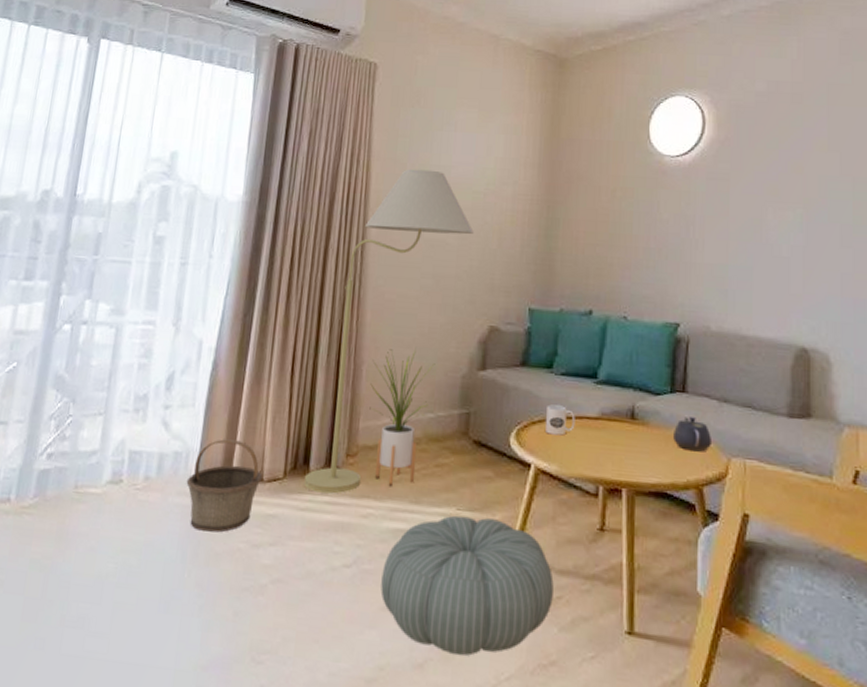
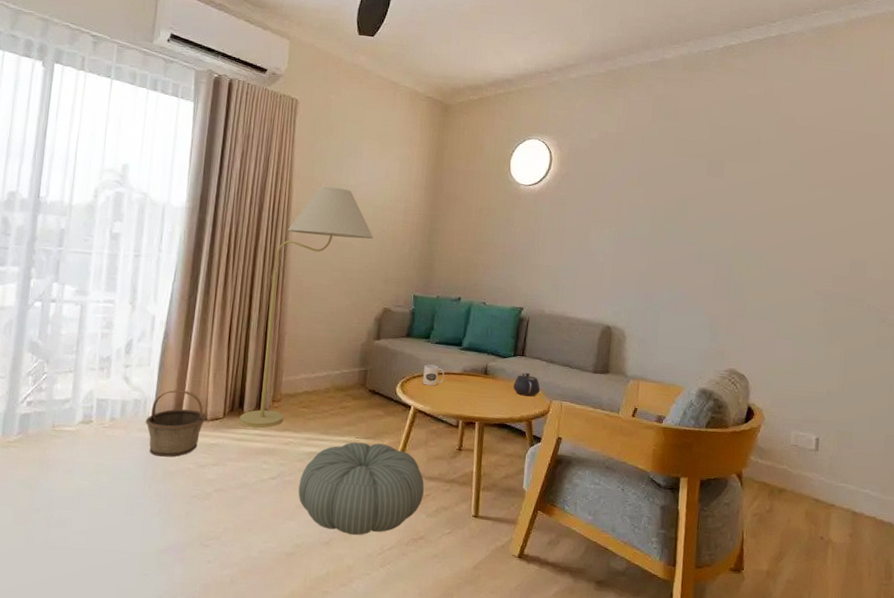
house plant: present [370,348,434,487] -> none [291,323,341,423]

